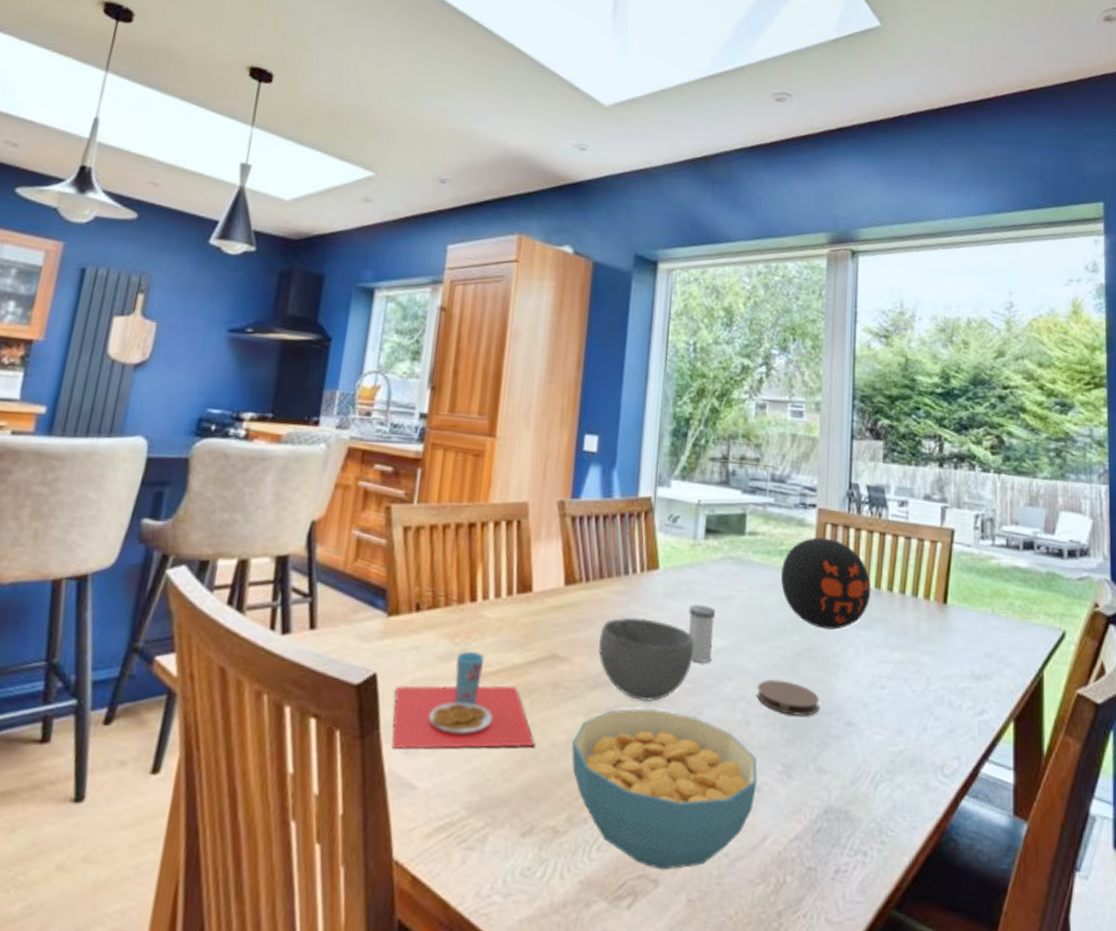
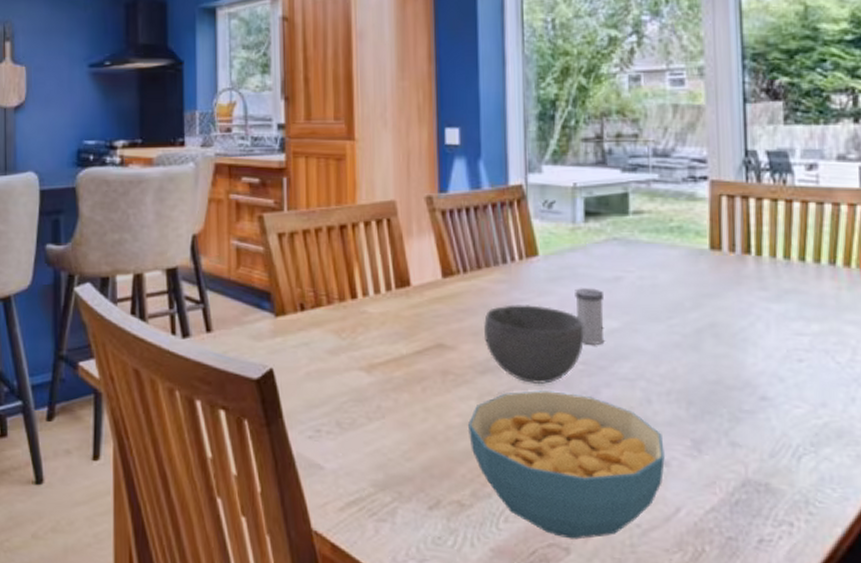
place setting: present [392,651,535,750] -> none [292,344,432,435]
coaster: present [757,679,820,716] -> none [657,358,728,392]
decorative ball: present [780,537,871,630] -> none [672,210,780,304]

